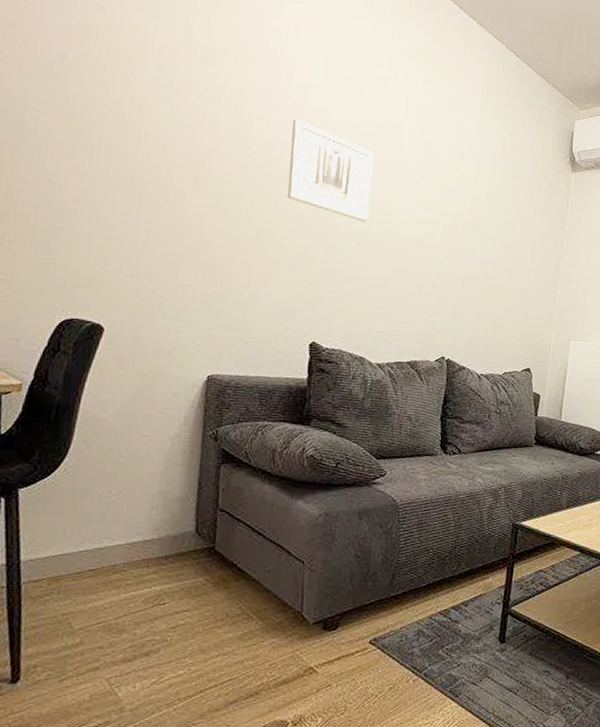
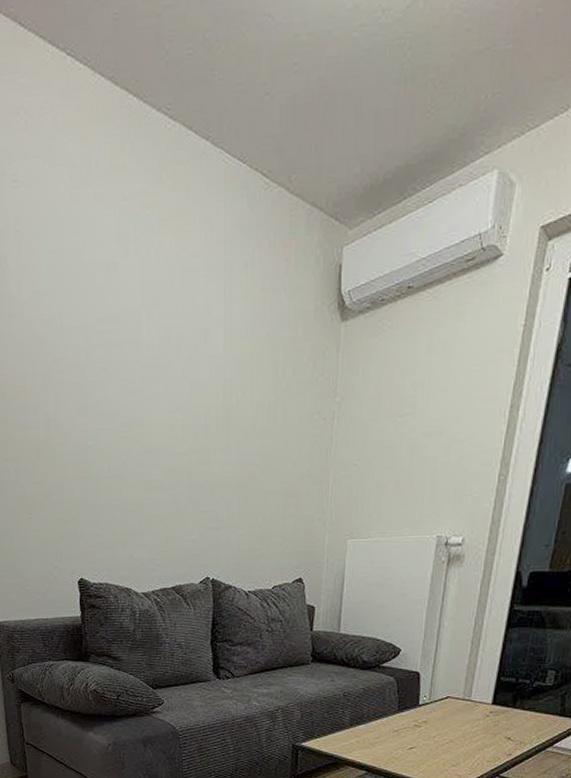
wall art: present [287,119,374,223] -> none [29,335,117,440]

